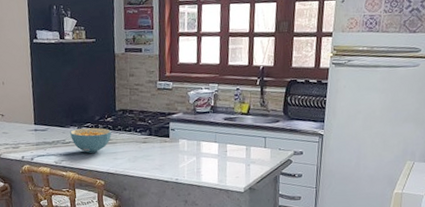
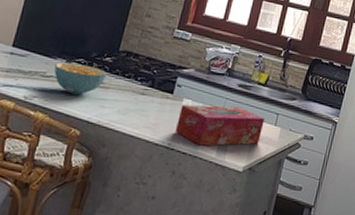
tissue box: none [178,137,255,176] -> present [175,104,265,146]

